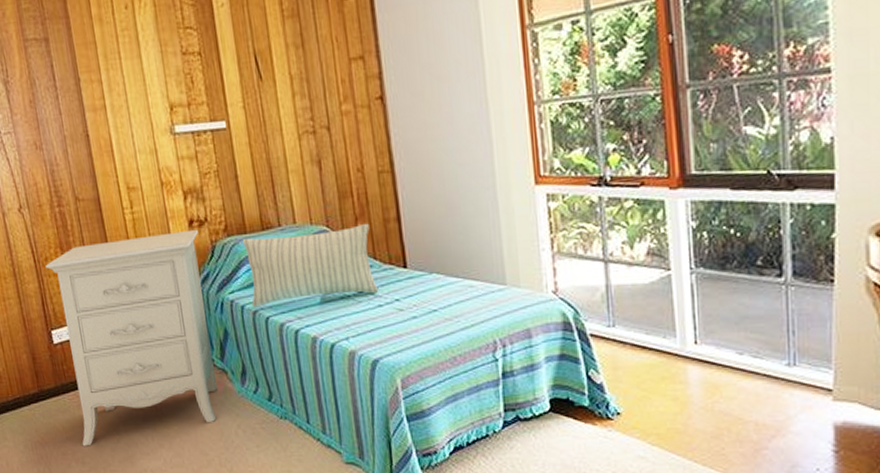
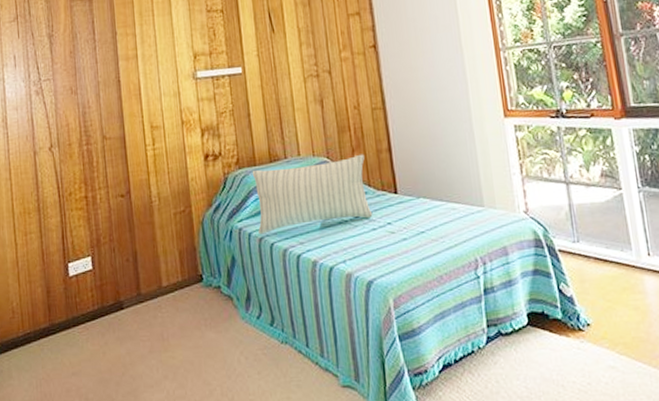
nightstand: present [46,229,217,446] -> none [69,163,222,381]

